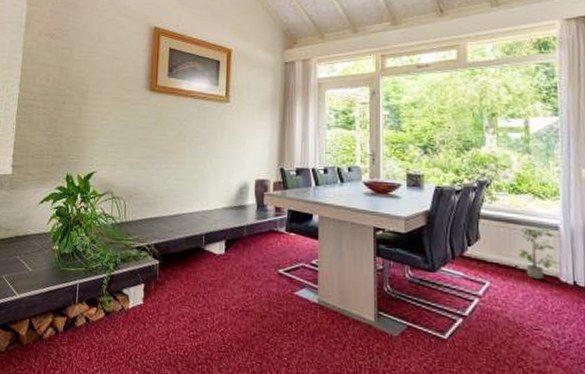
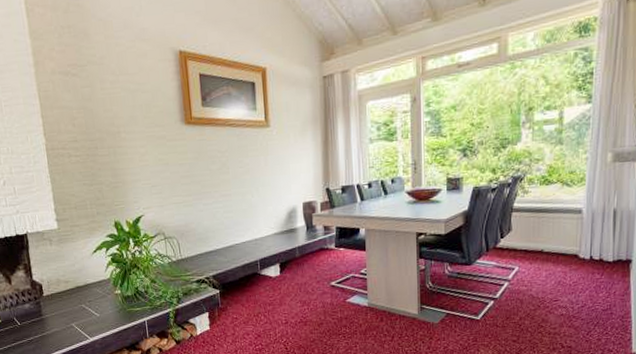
potted plant: present [519,227,560,280] -> none [545,213,580,260]

